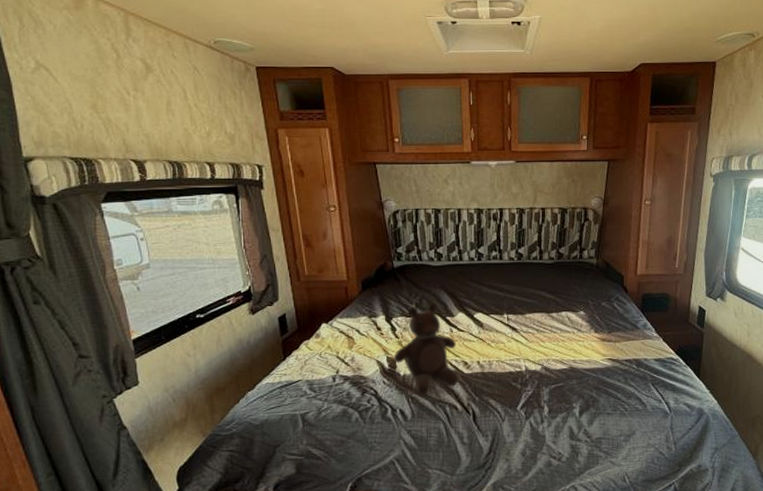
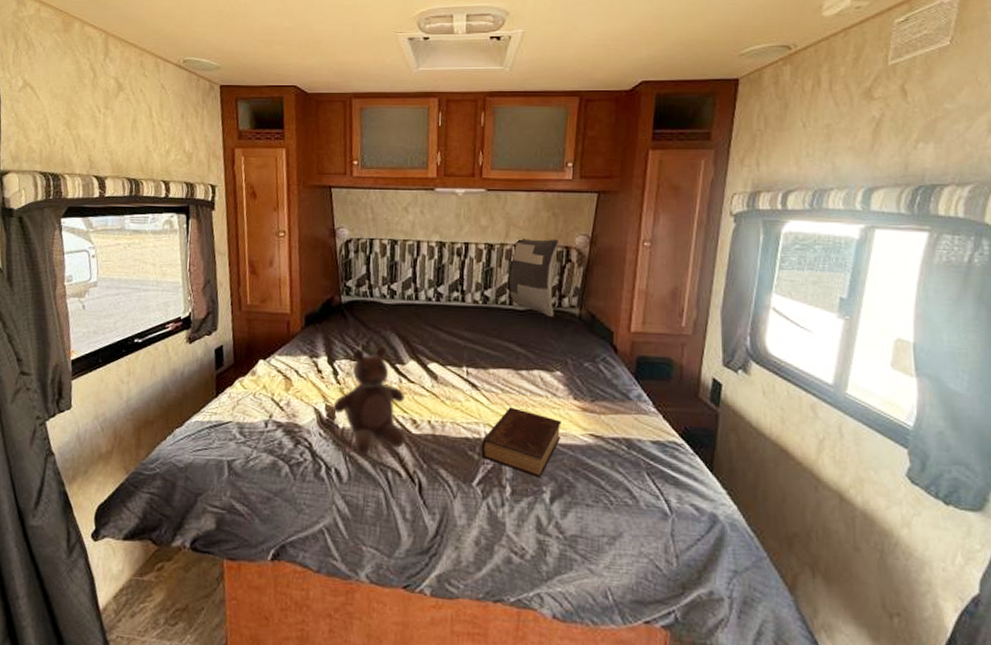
book: none [522,343,586,398] -> present [481,406,561,478]
pillow: none [538,202,579,268] -> present [508,237,559,318]

